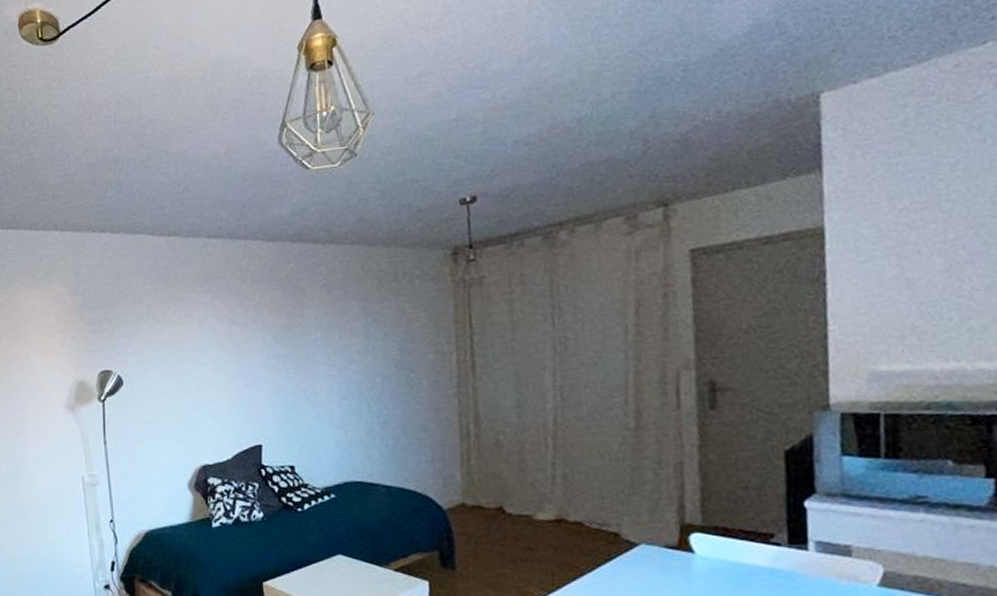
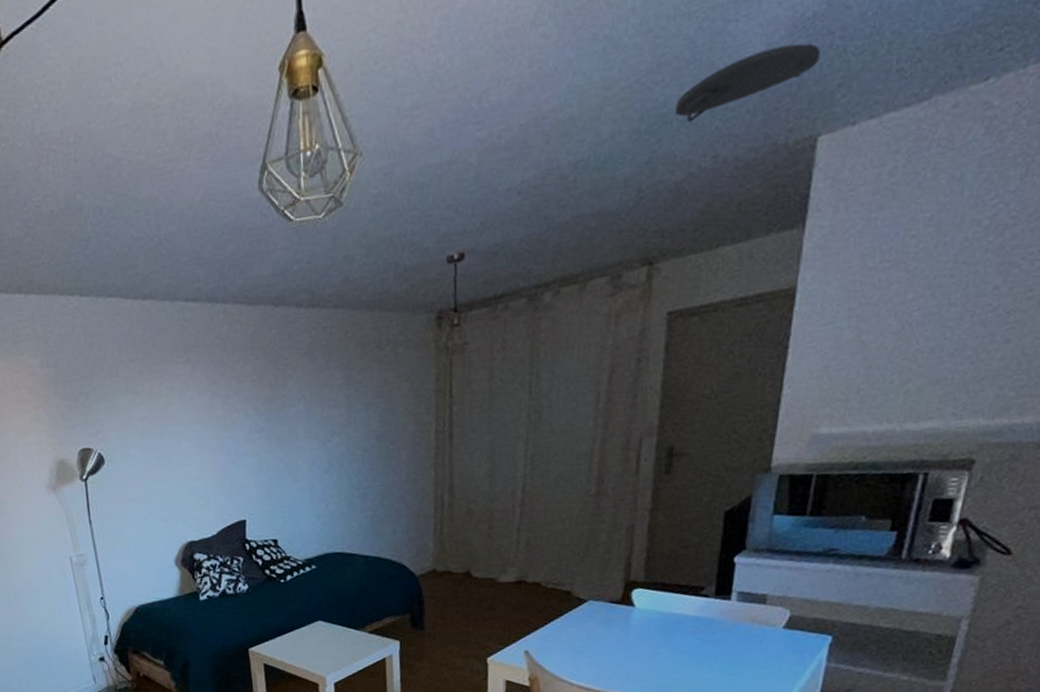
smoke detector: none [672,17,809,85] -> present [676,43,820,123]

